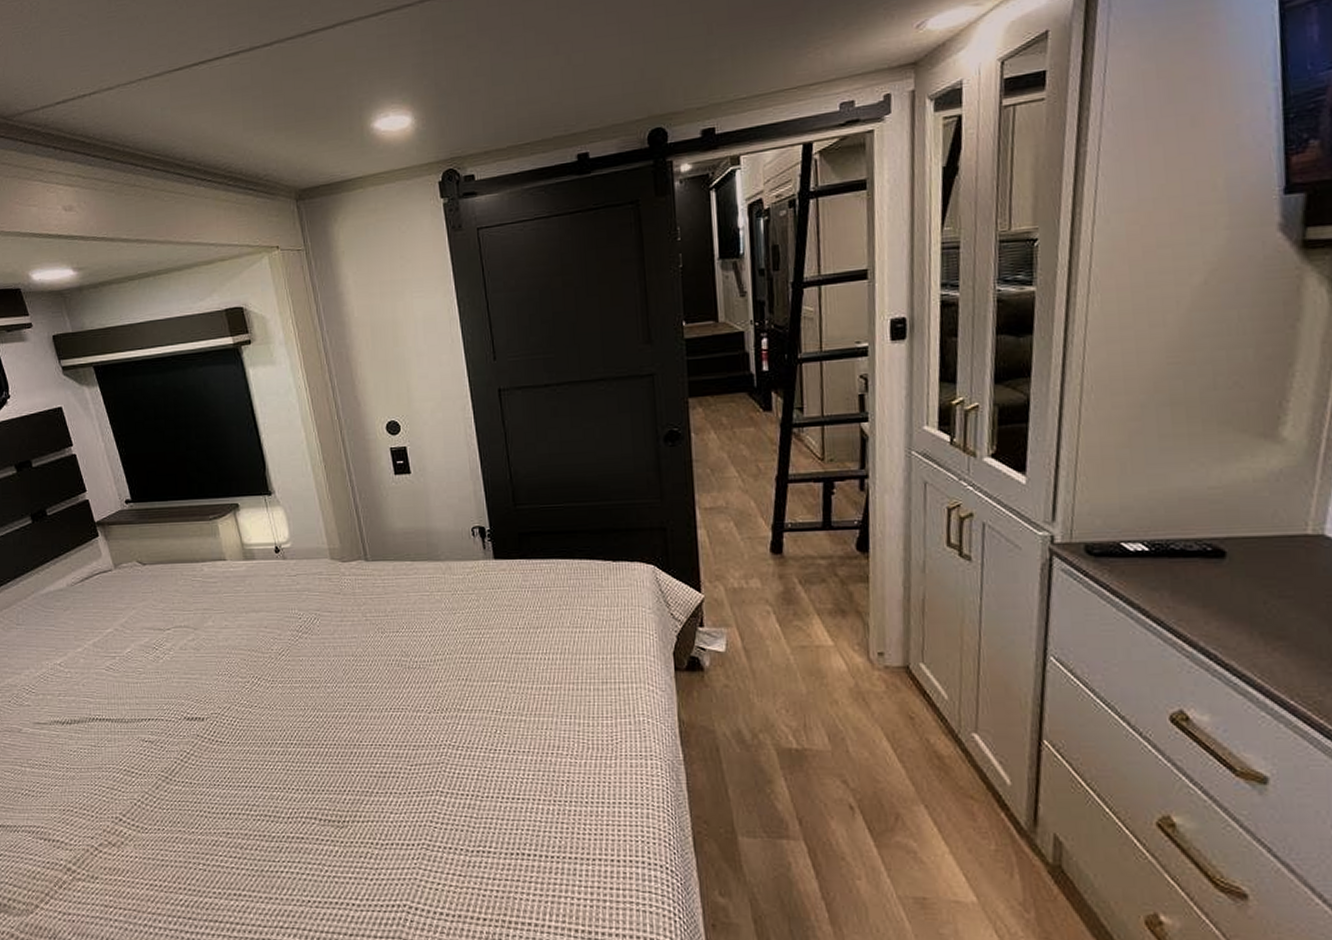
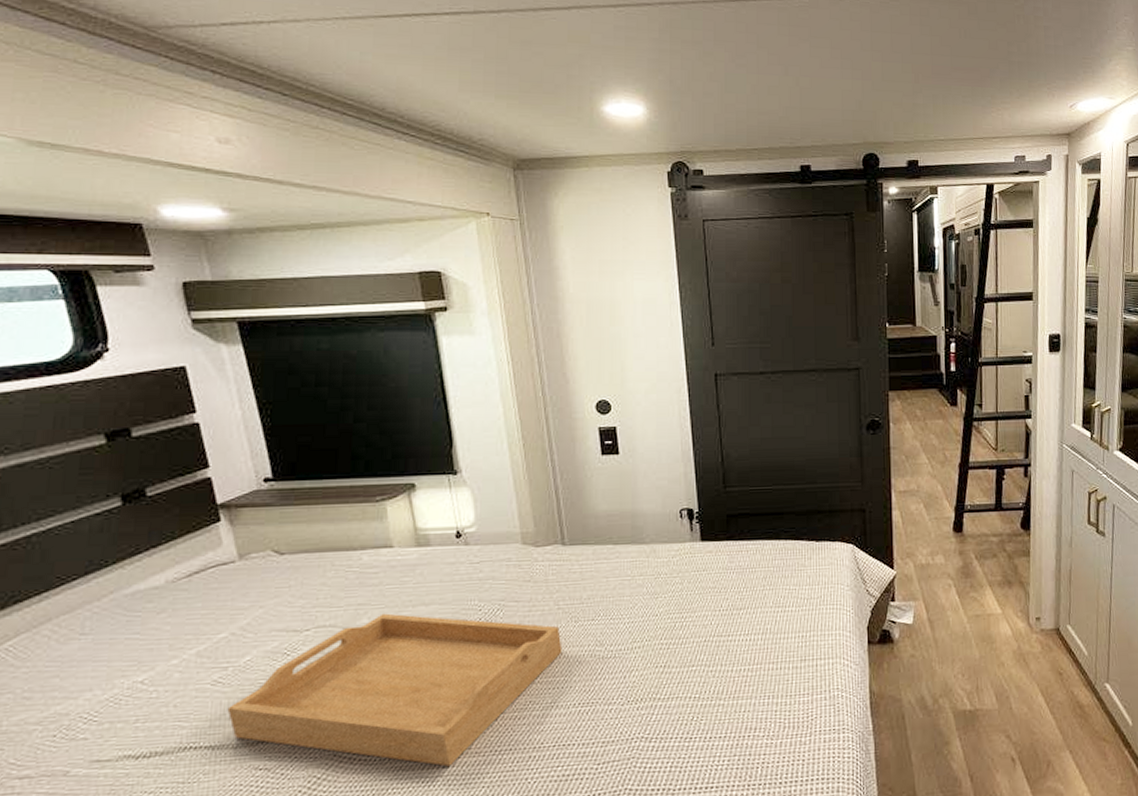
serving tray: none [118,618,373,754] -> present [227,613,563,767]

